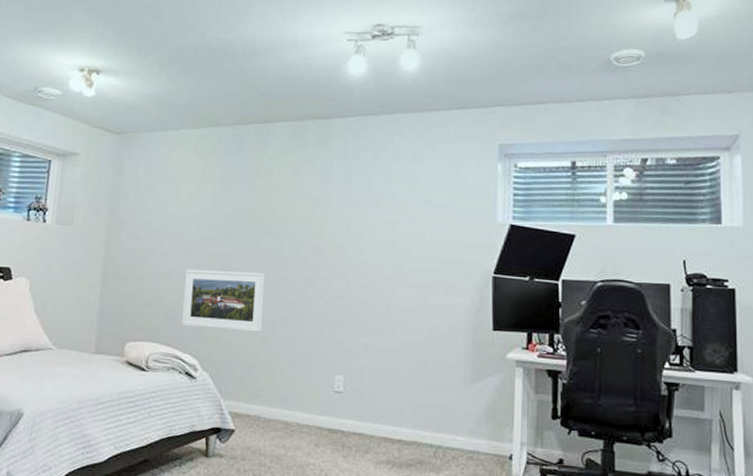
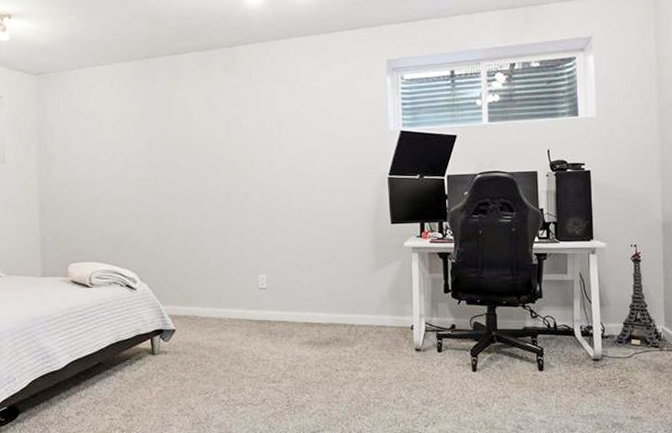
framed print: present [182,269,266,332] -> none [116,191,190,245]

